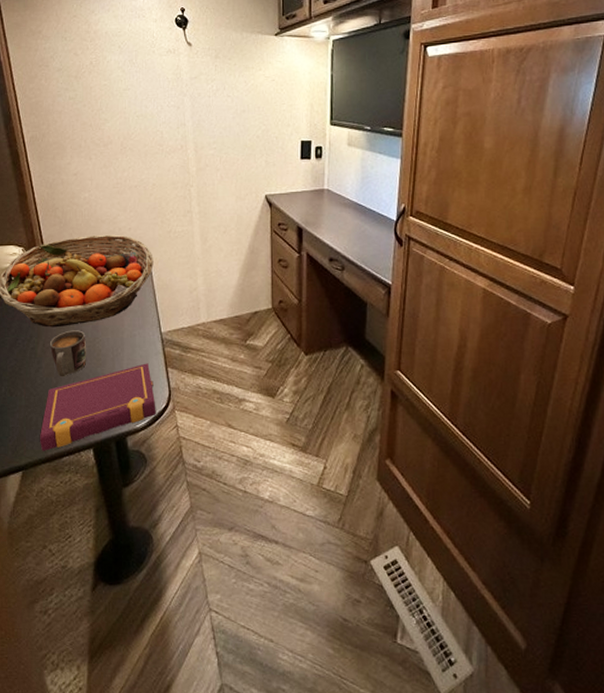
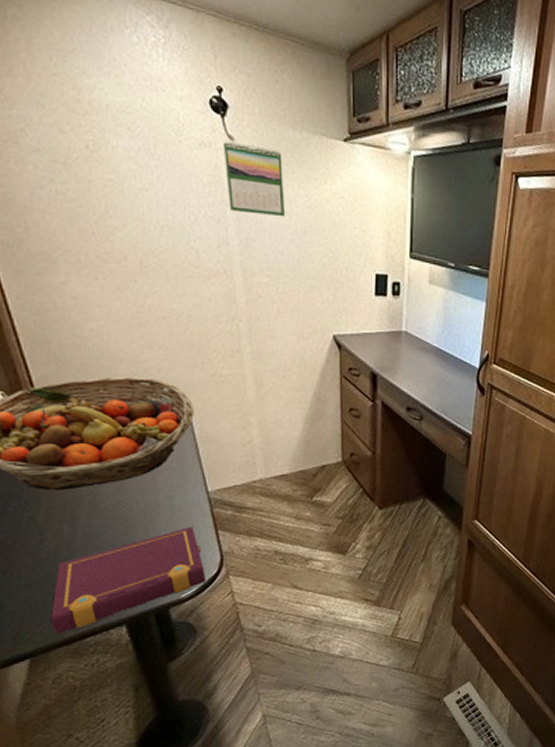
mug: present [50,330,87,377] -> none [56,493,110,549]
calendar: none [183,46,229,101] -> present [222,140,286,217]

